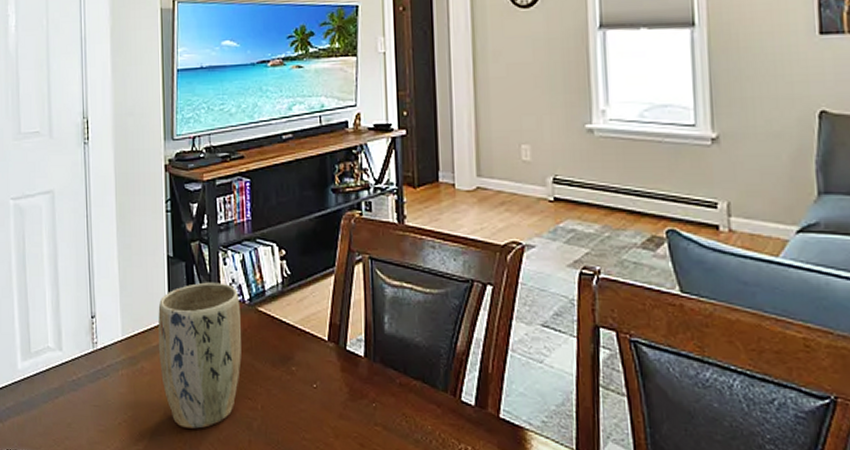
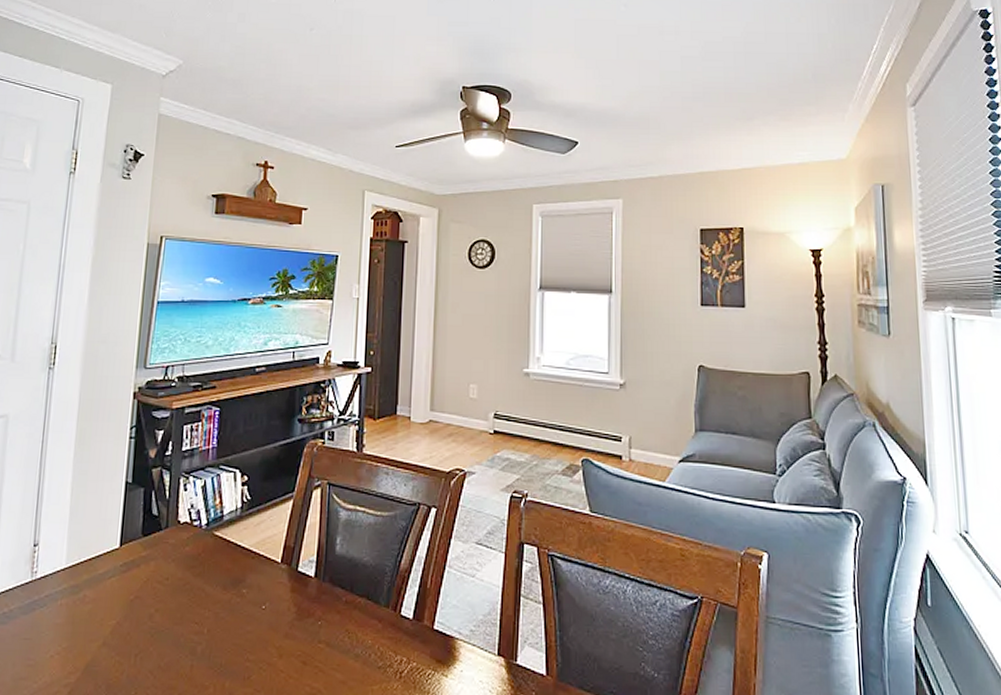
plant pot: present [158,282,242,429] -> none [104,508,197,657]

